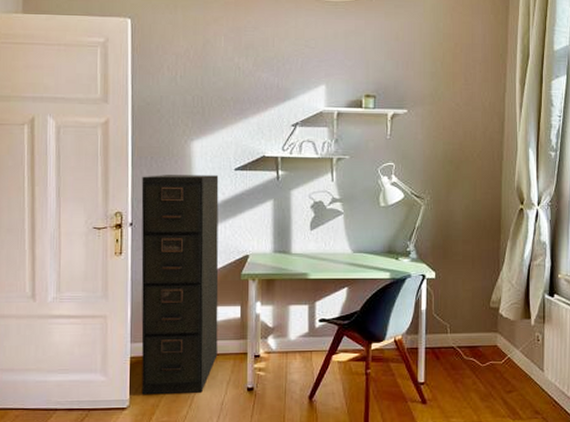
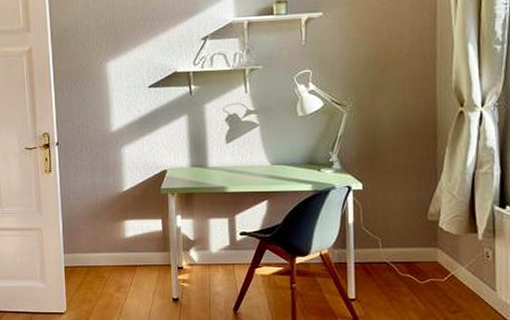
filing cabinet: present [141,175,219,395] -> none [64,93,143,302]

